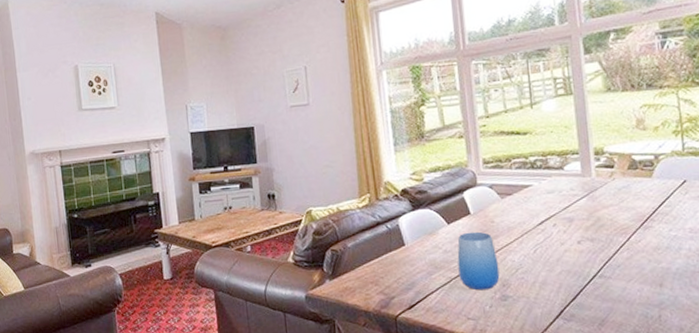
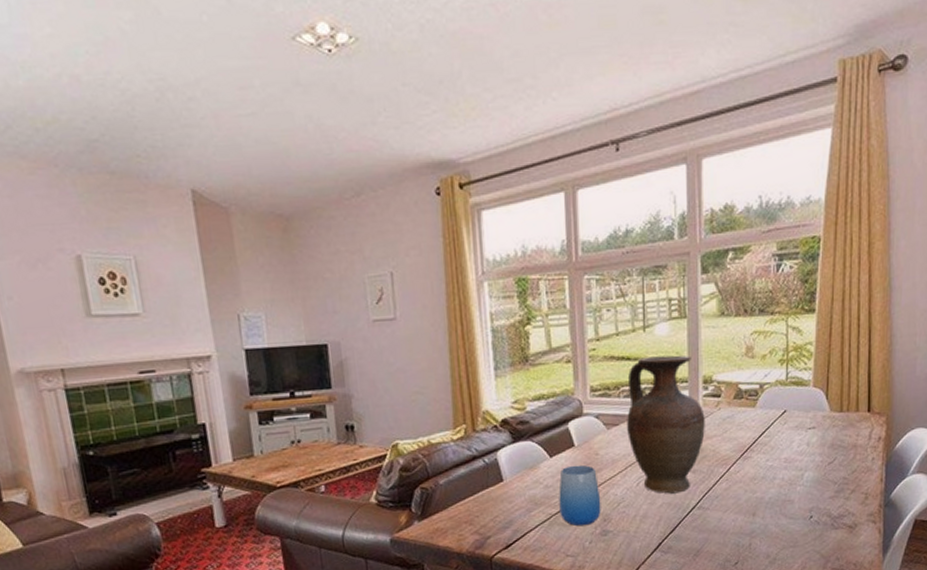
vase: none [519,128,601,262] -> present [627,355,705,494]

